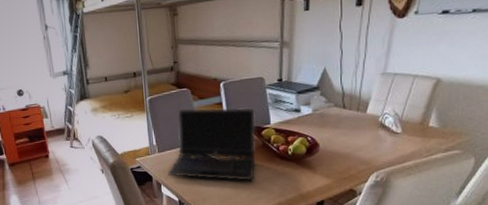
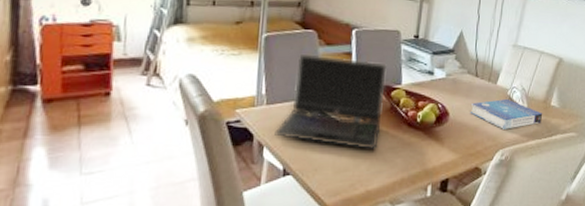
book: none [340,125,420,154] -> present [470,98,543,129]

